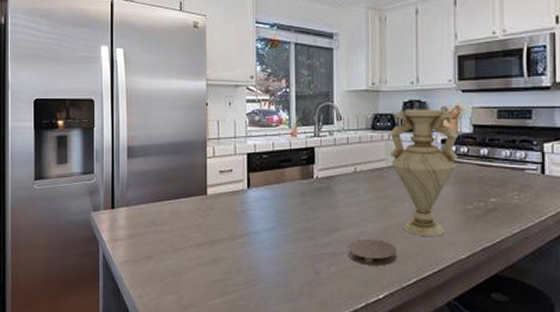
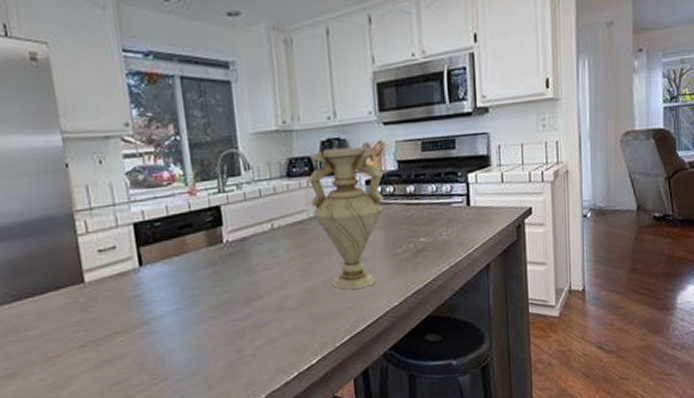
coaster: present [347,239,398,266] -> none [272,301,329,332]

